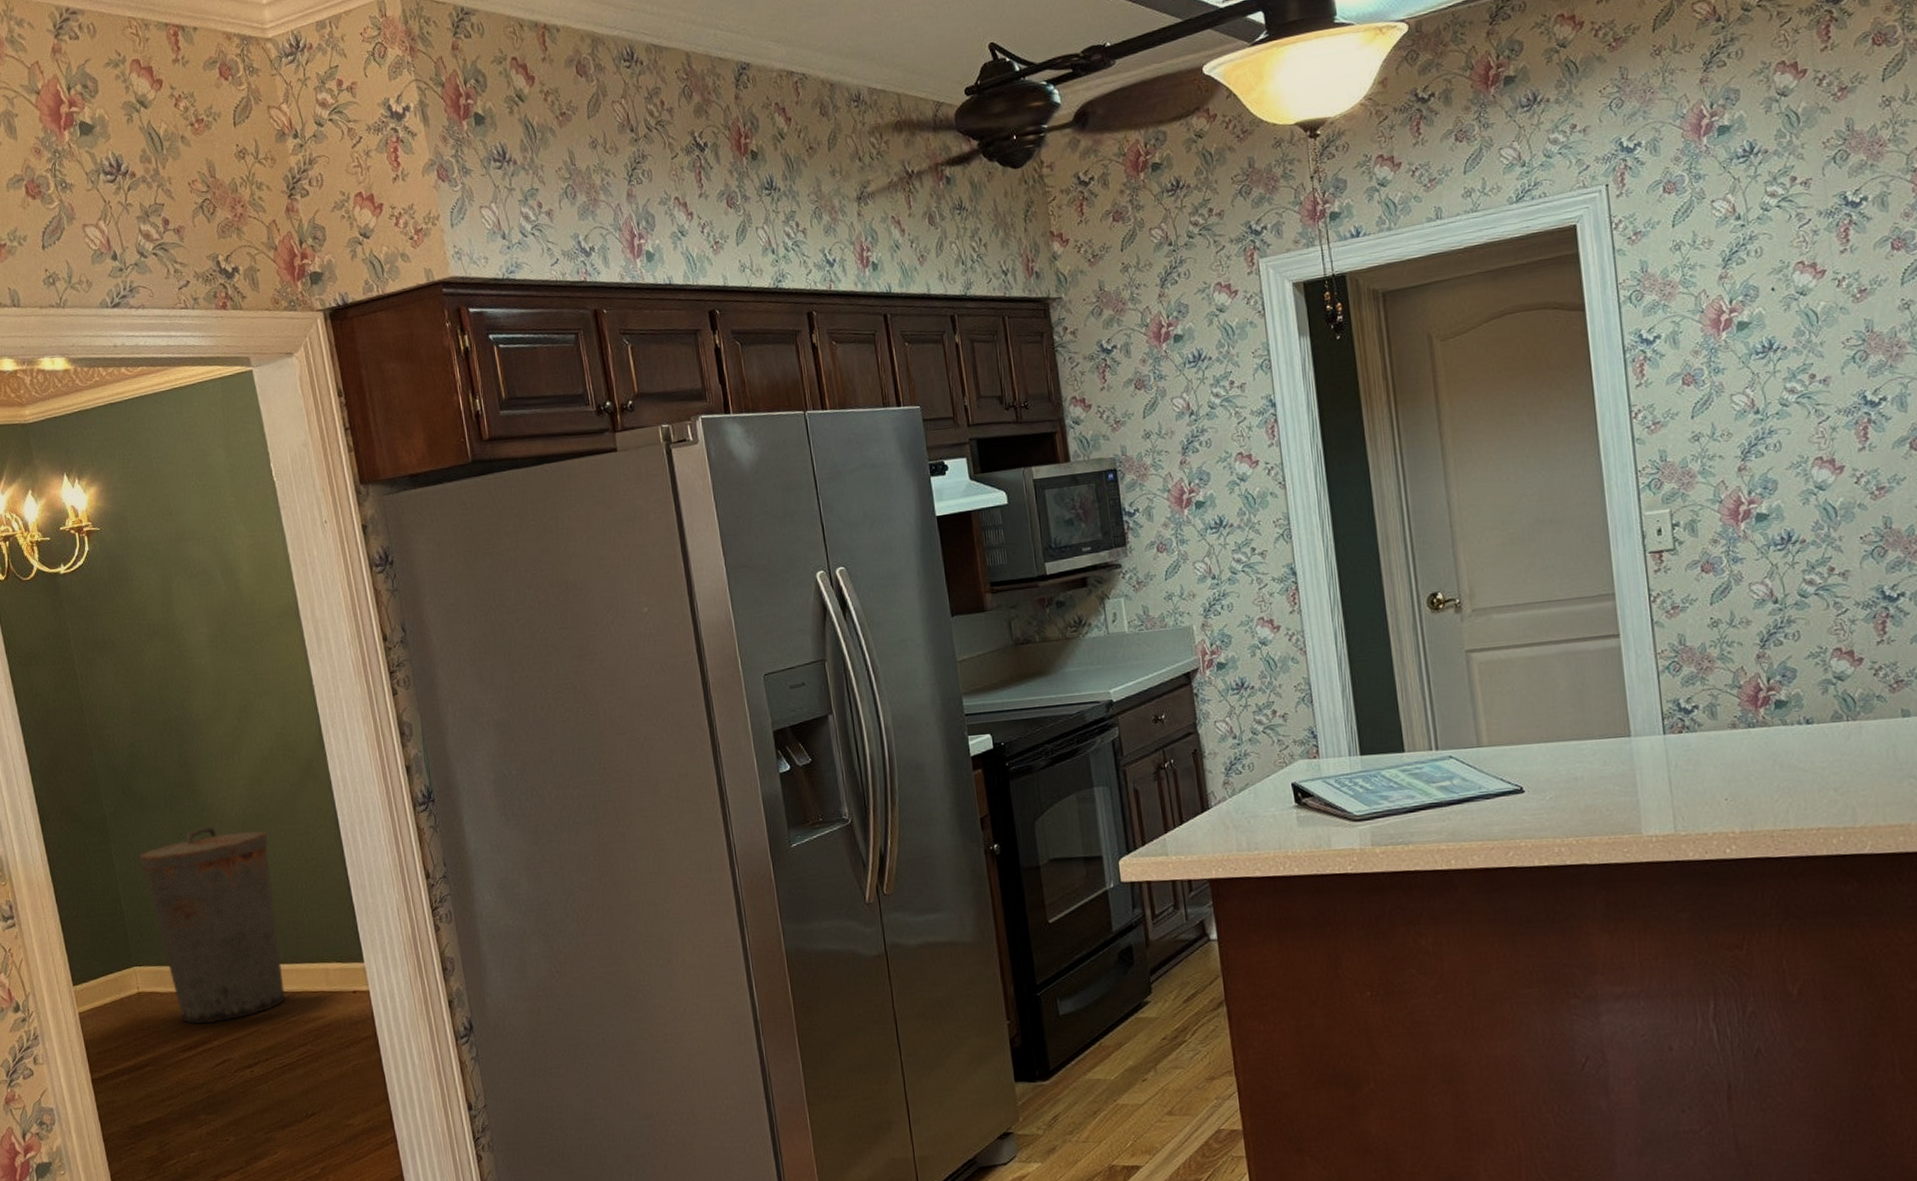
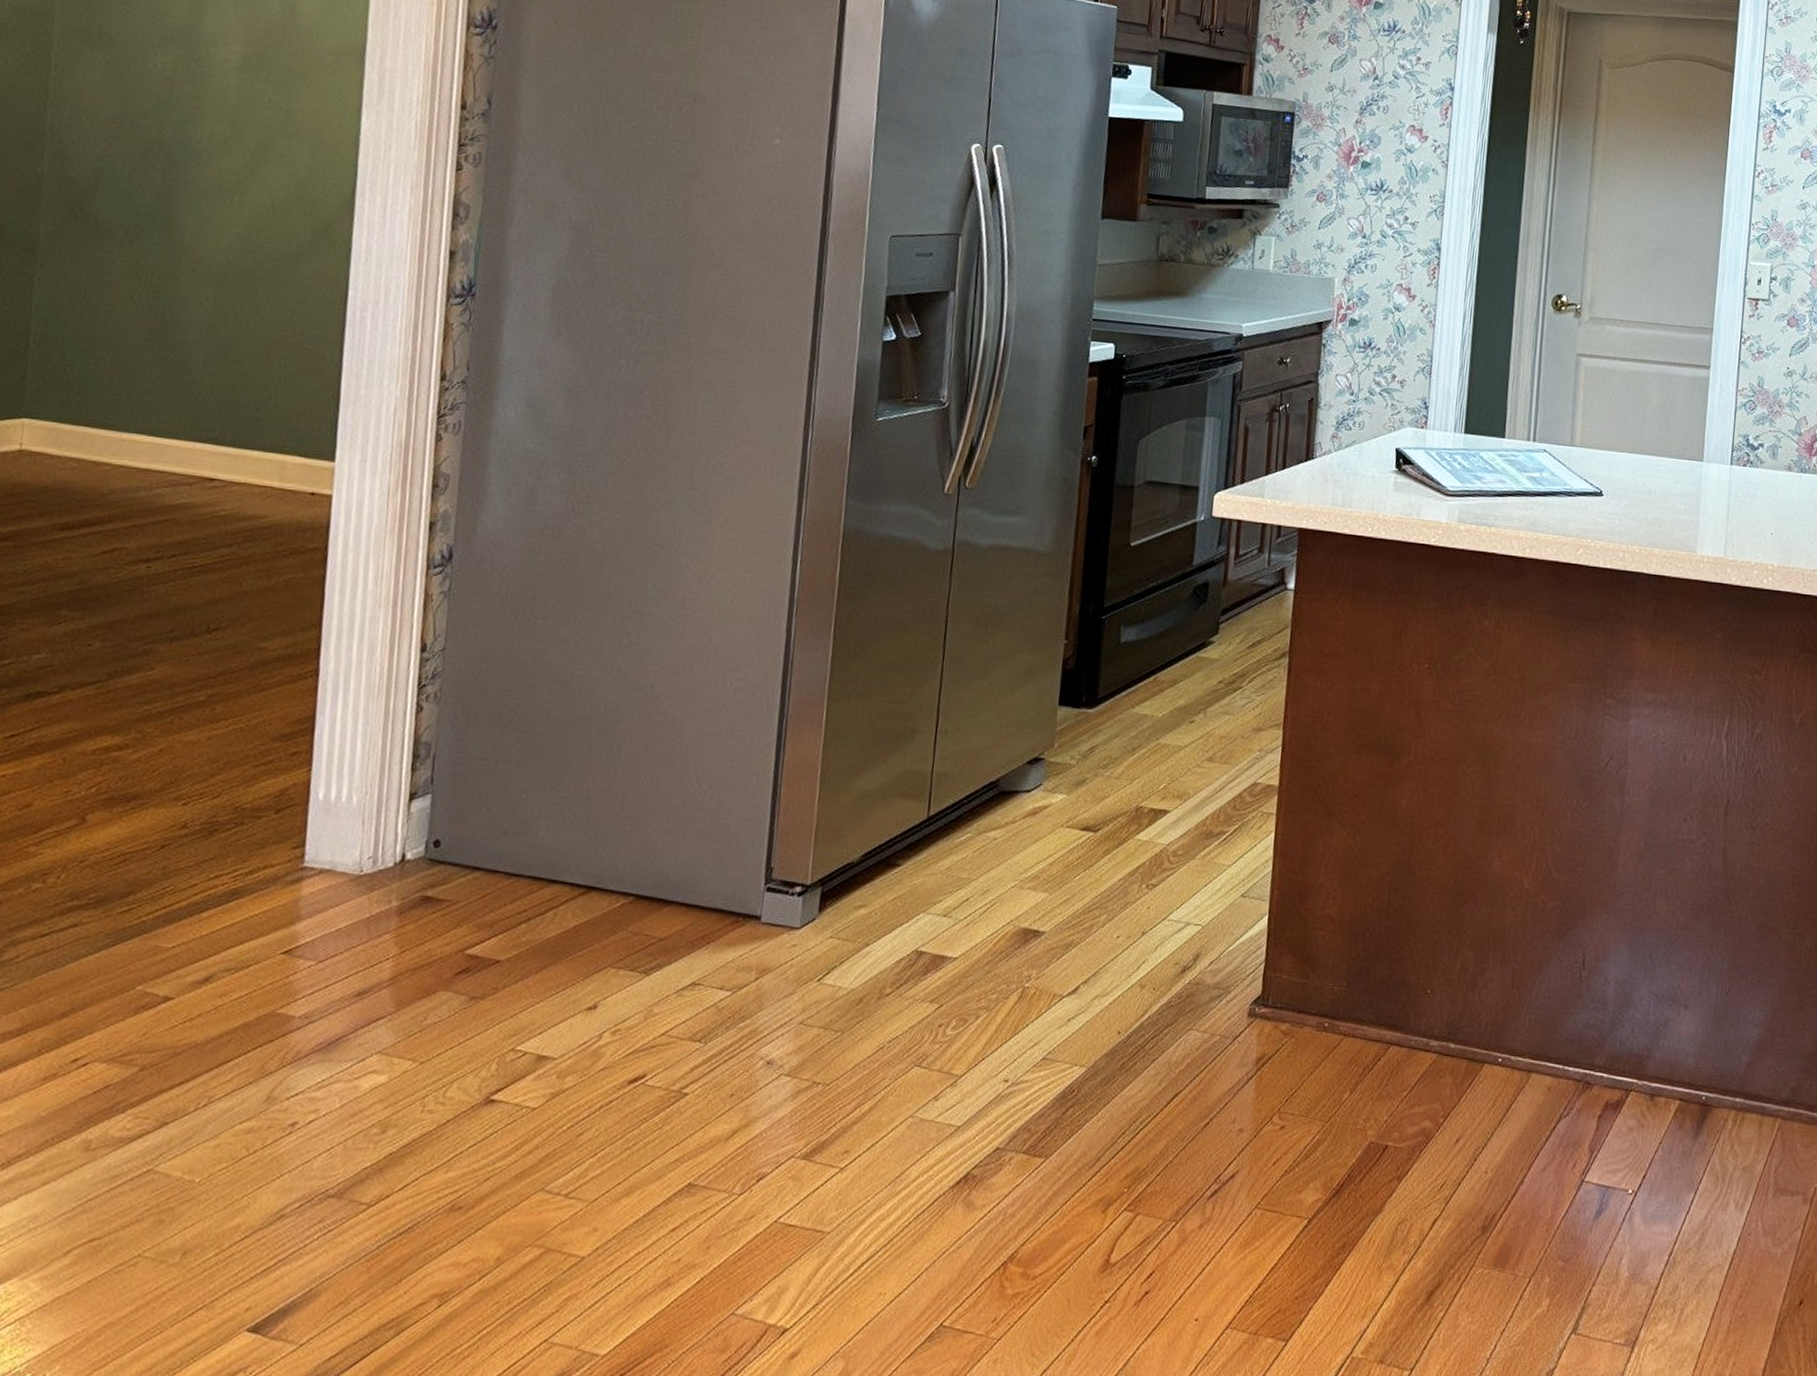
trash can: present [139,826,285,1025] -> none [69,271,252,502]

